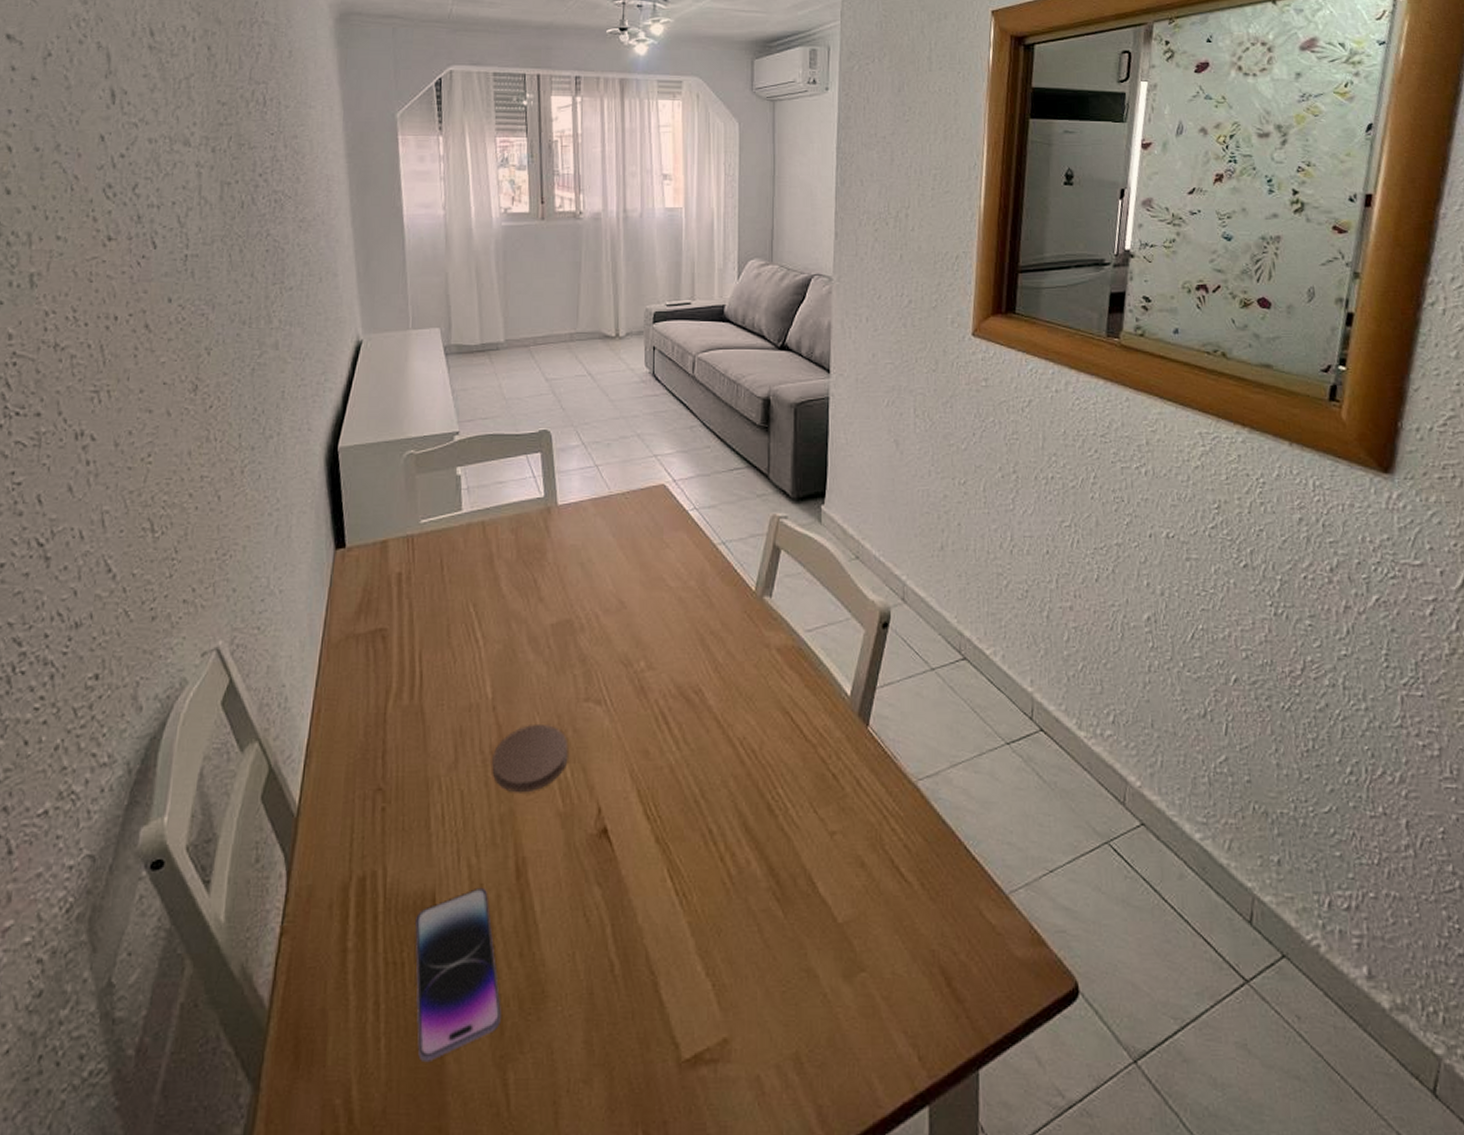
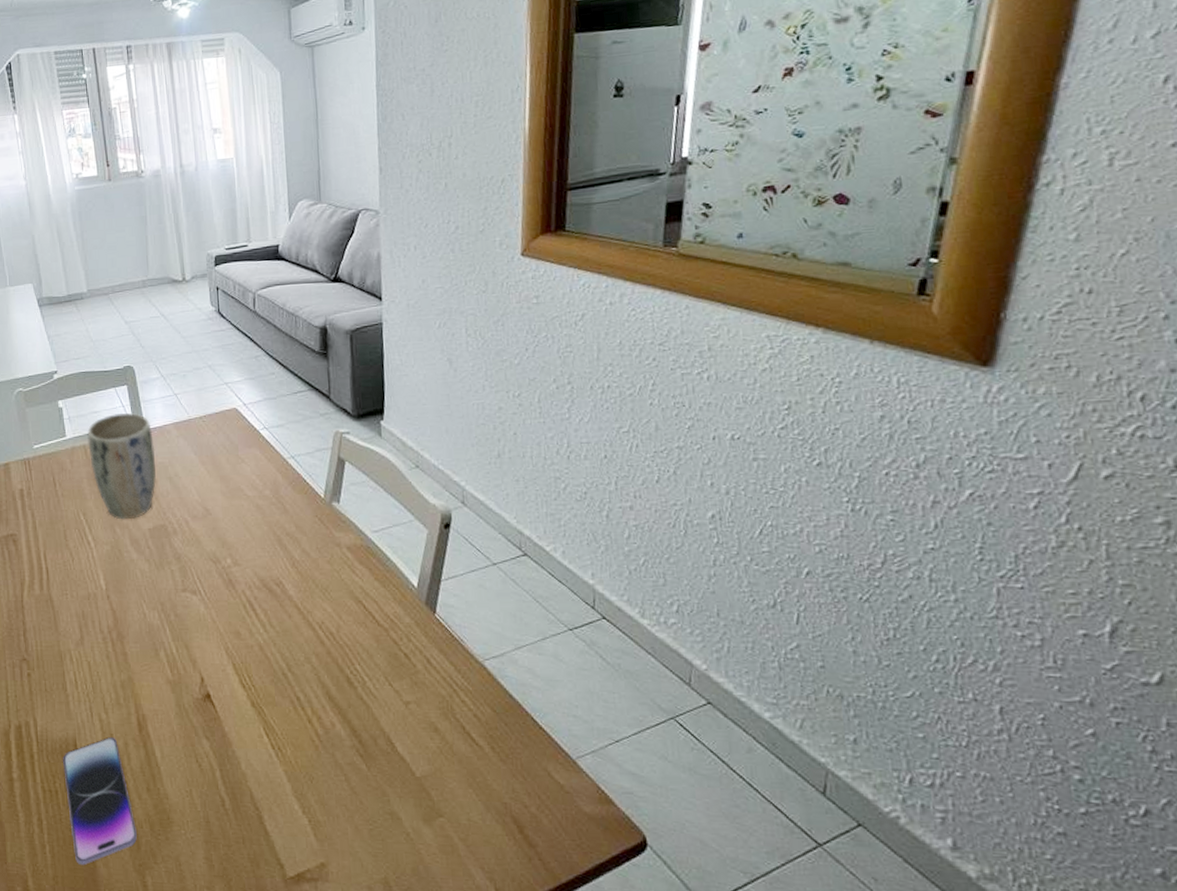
plant pot: none [487,486,567,613] -> present [87,413,156,520]
coaster: present [492,725,569,793] -> none [111,611,173,665]

